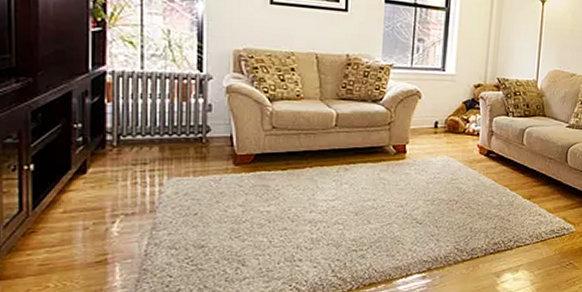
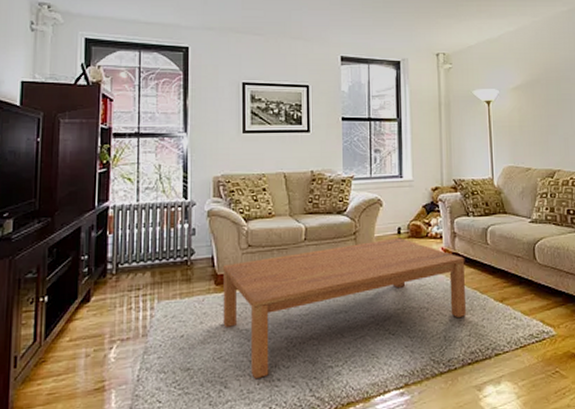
coffee table: none [242,131,499,259] -> present [223,238,466,380]

